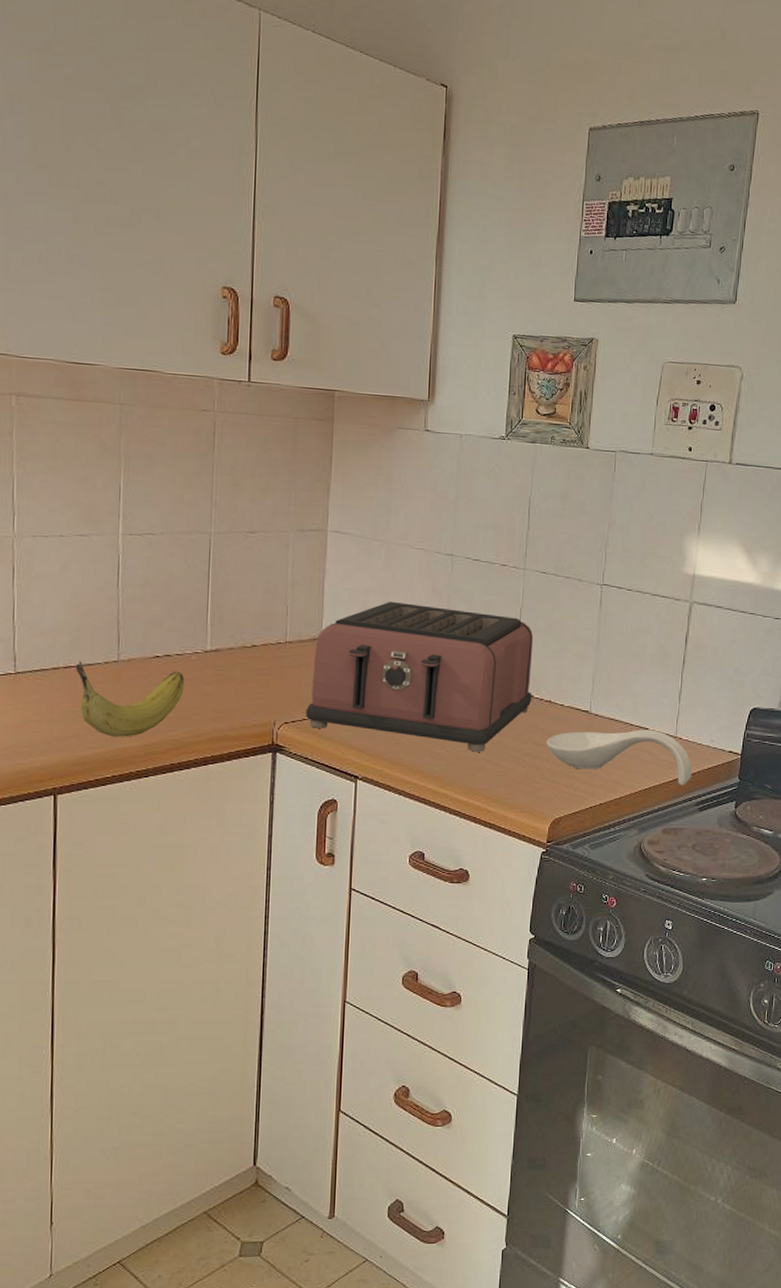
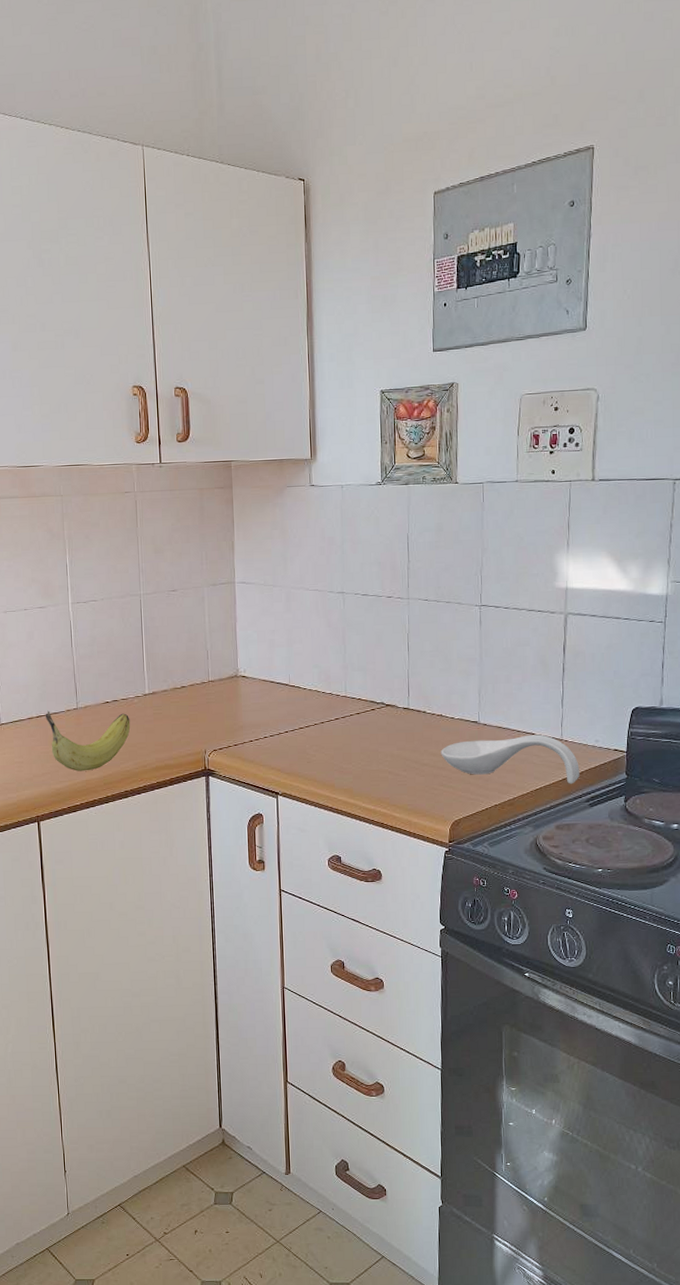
toaster: present [305,601,534,752] -> none [230,638,425,765]

